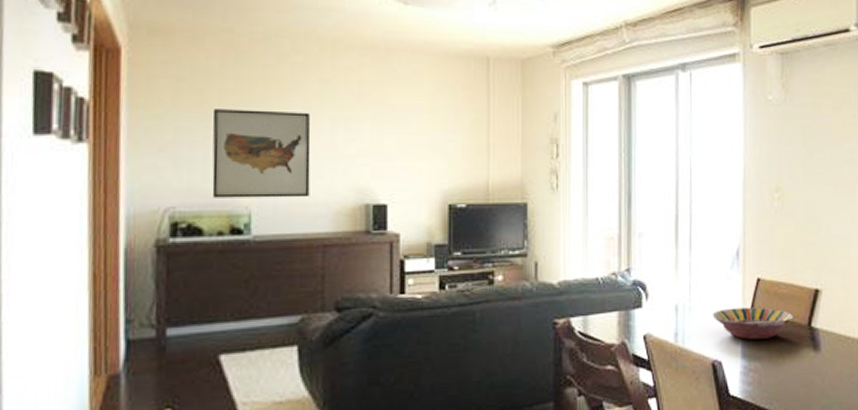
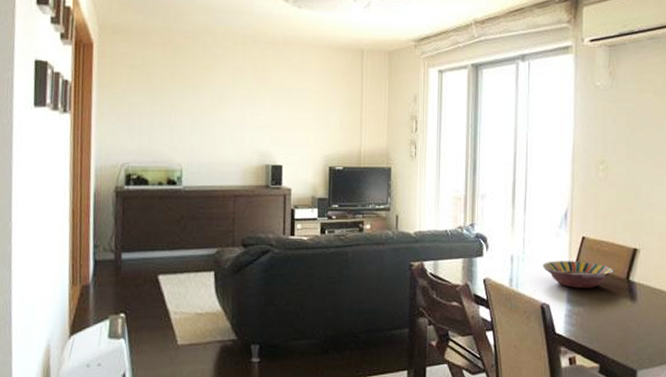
wall art: present [212,109,311,198] -> none [155,89,227,158]

